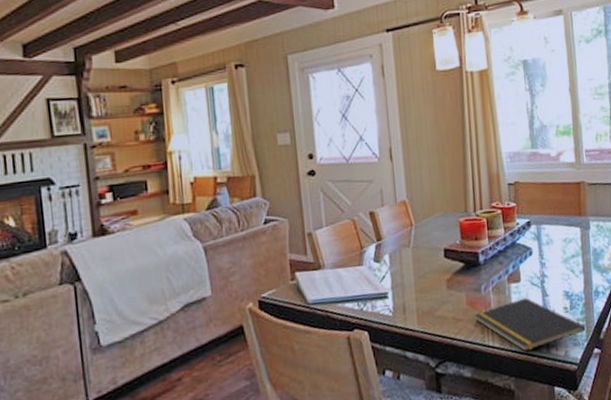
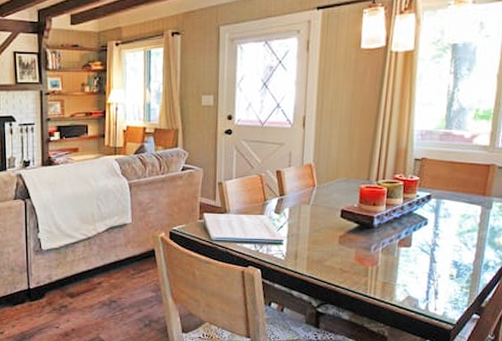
notepad: present [474,297,586,352] -> none [360,261,468,307]

